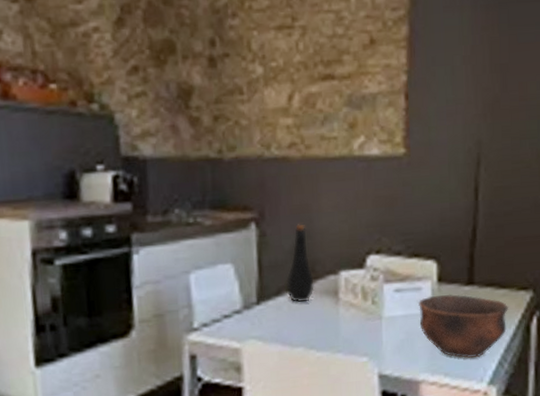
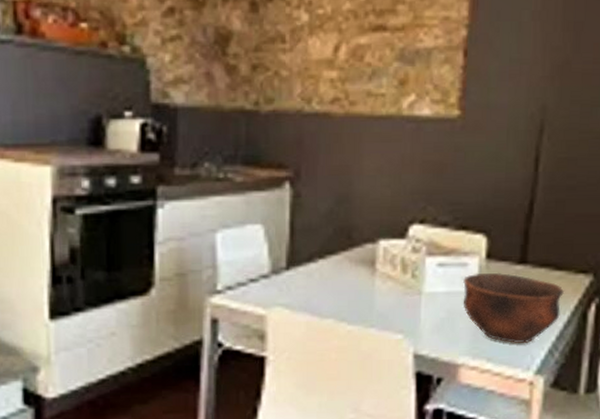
bottle: present [285,225,314,302] -> none [318,187,350,270]

